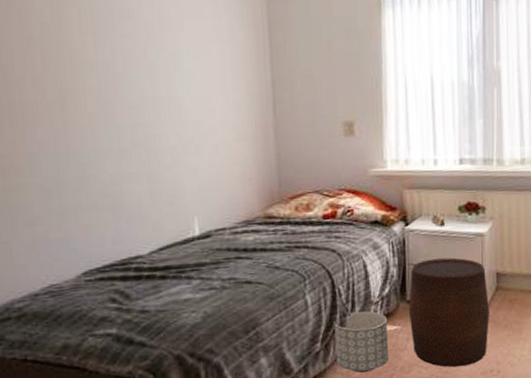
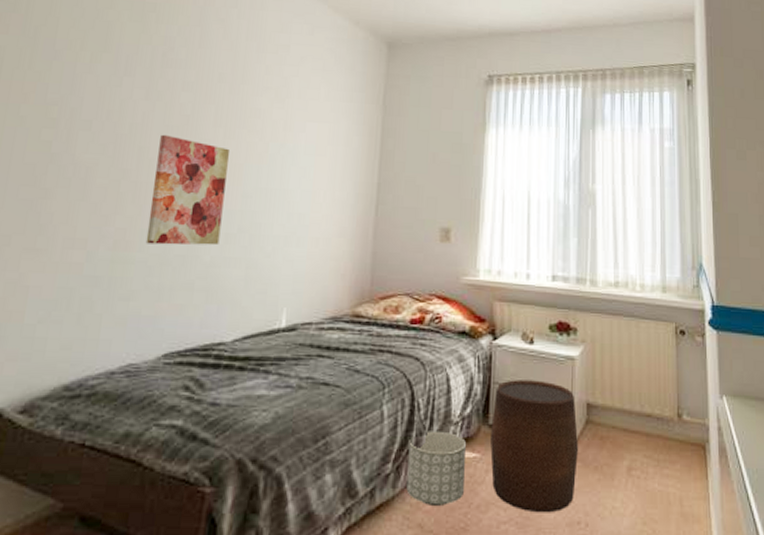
wall art: none [22,47,115,168] -> present [145,134,229,246]

